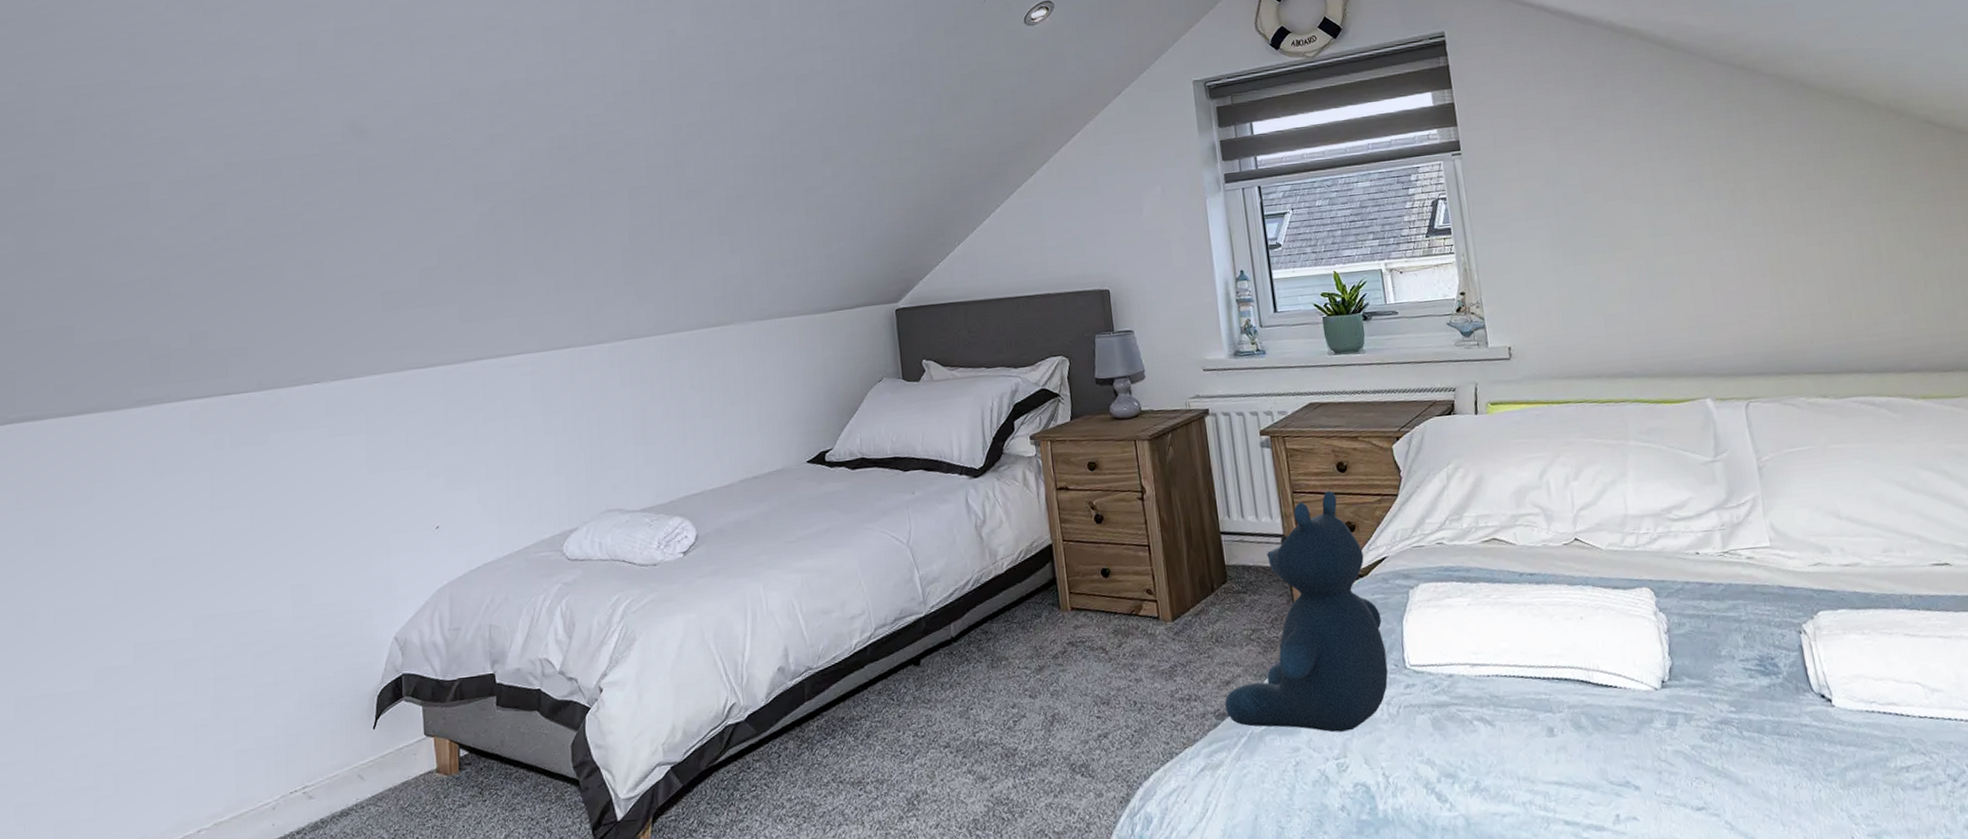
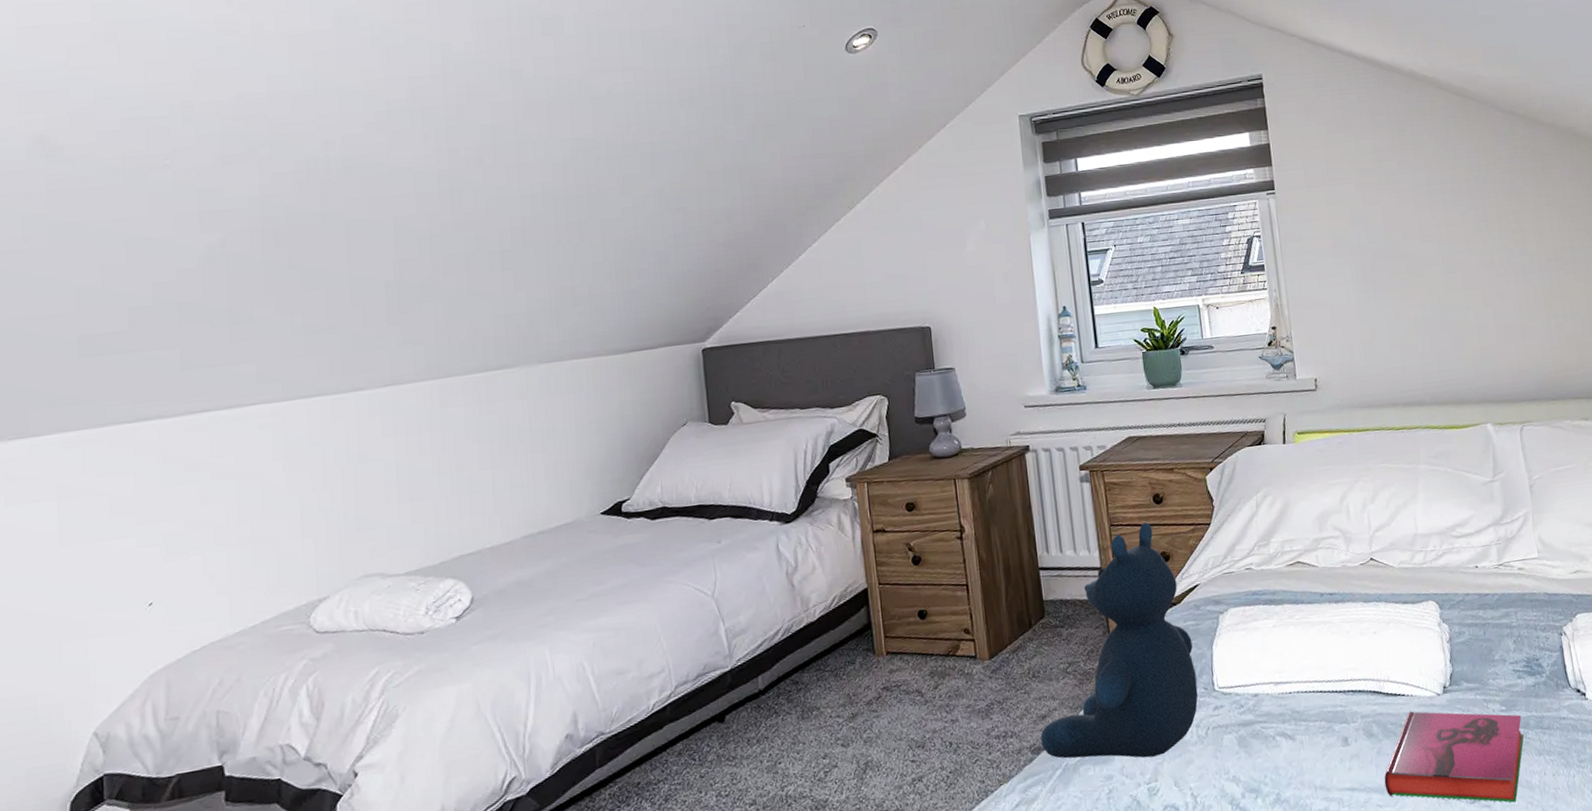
hardback book: none [1595,705,1759,814] -> present [1384,711,1524,803]

